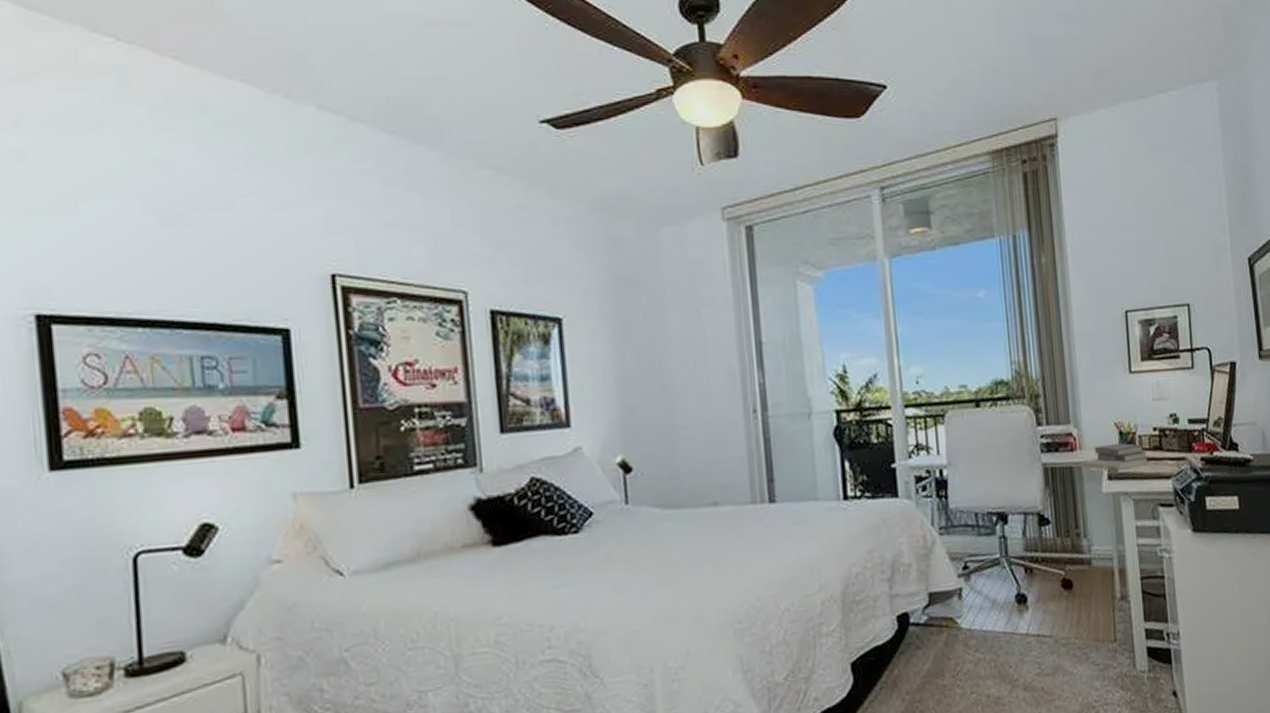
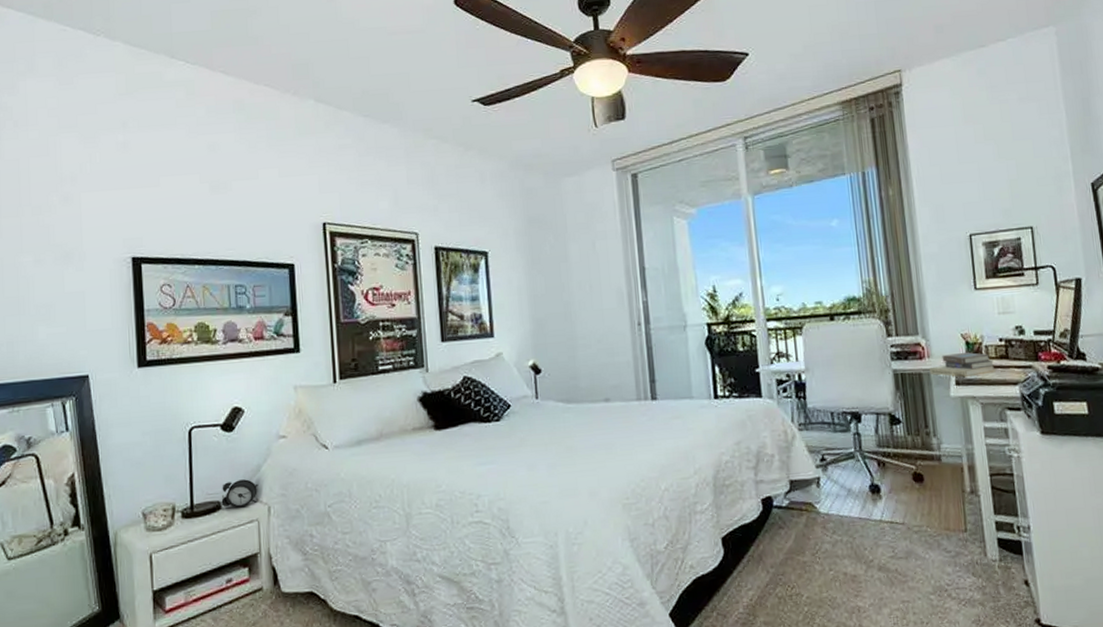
alarm clock: none [184,620,242,660] -> present [220,479,258,508]

